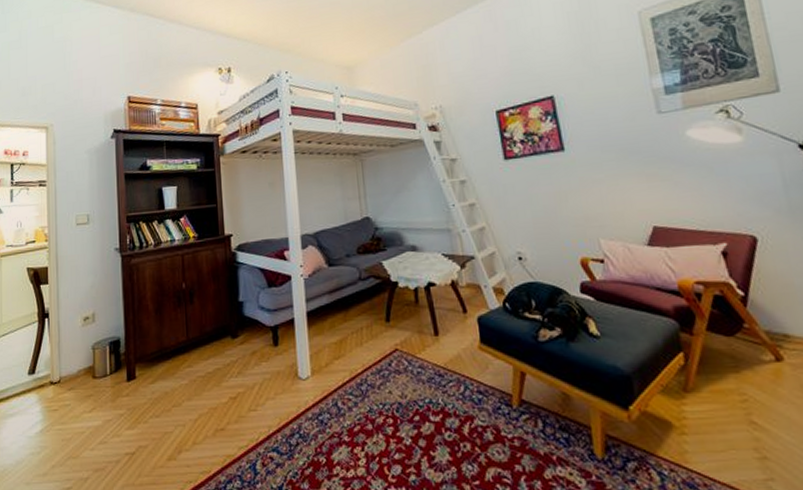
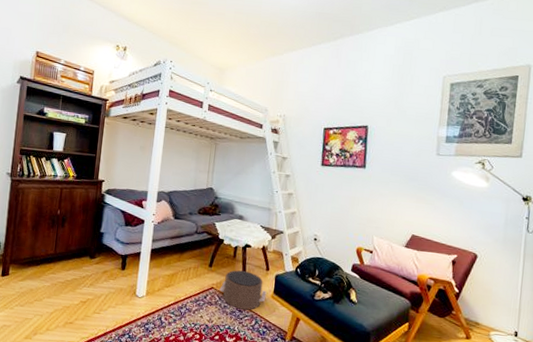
pouf: none [406,319,472,373] -> present [219,270,267,310]

